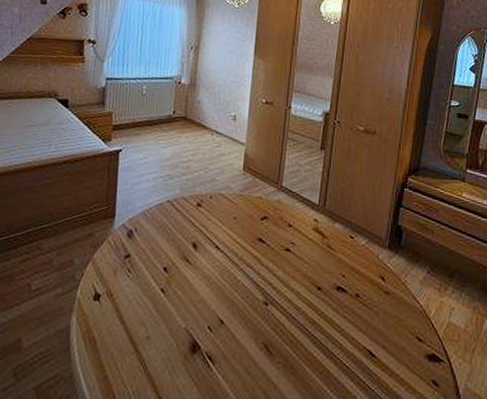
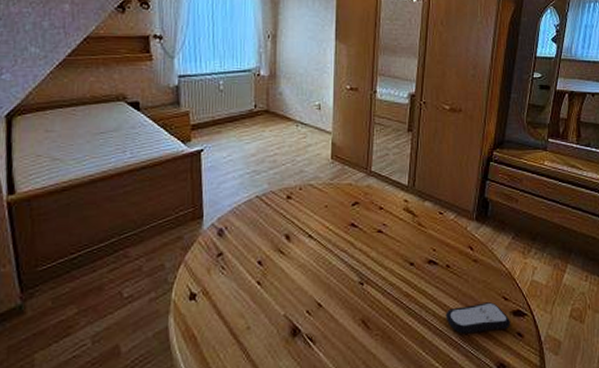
remote control: none [353,341,424,375] -> present [446,302,510,334]

